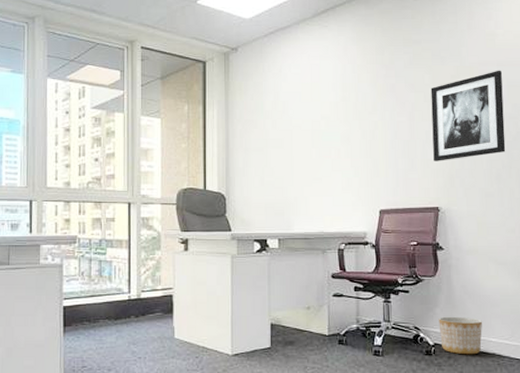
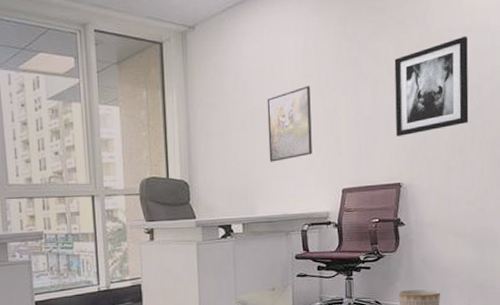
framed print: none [305,108,350,180] -> present [267,86,312,162]

